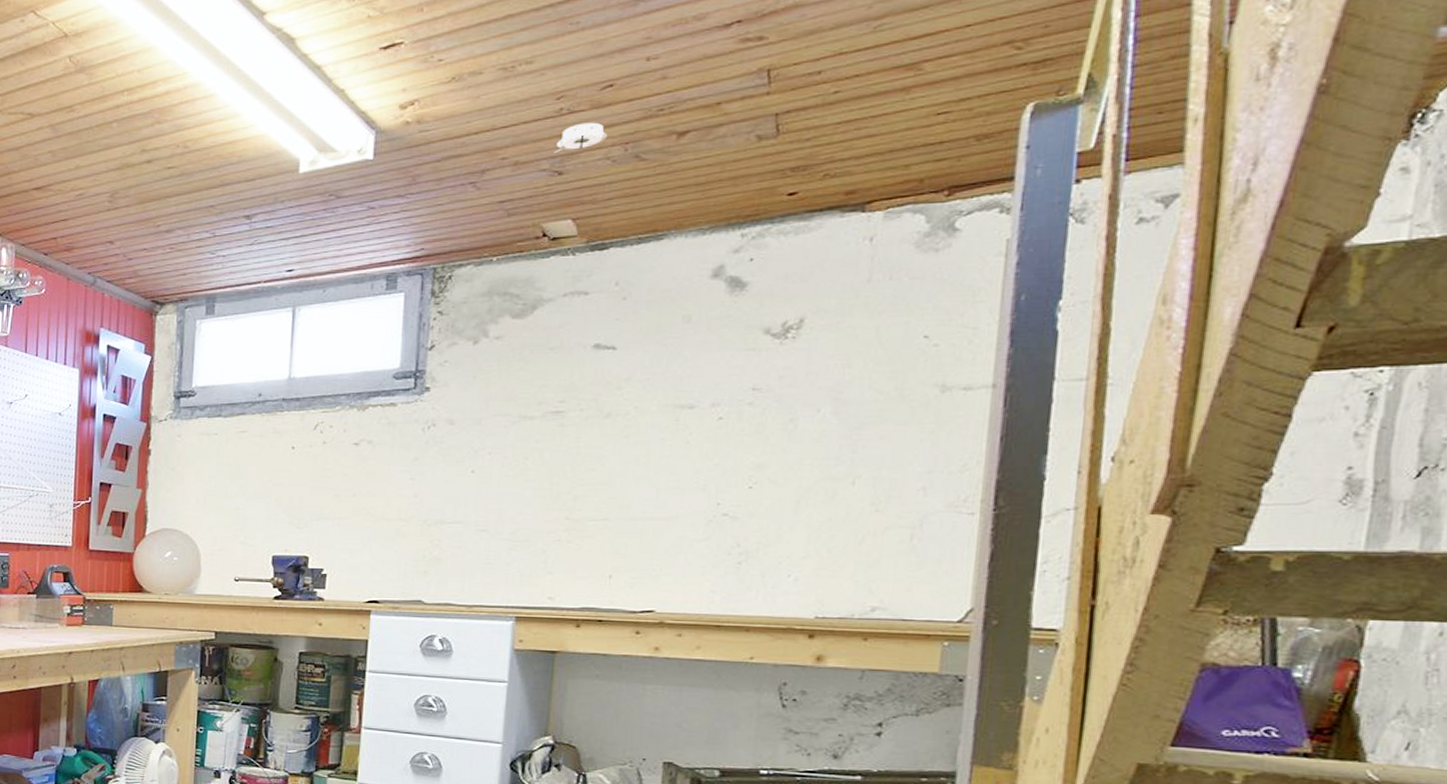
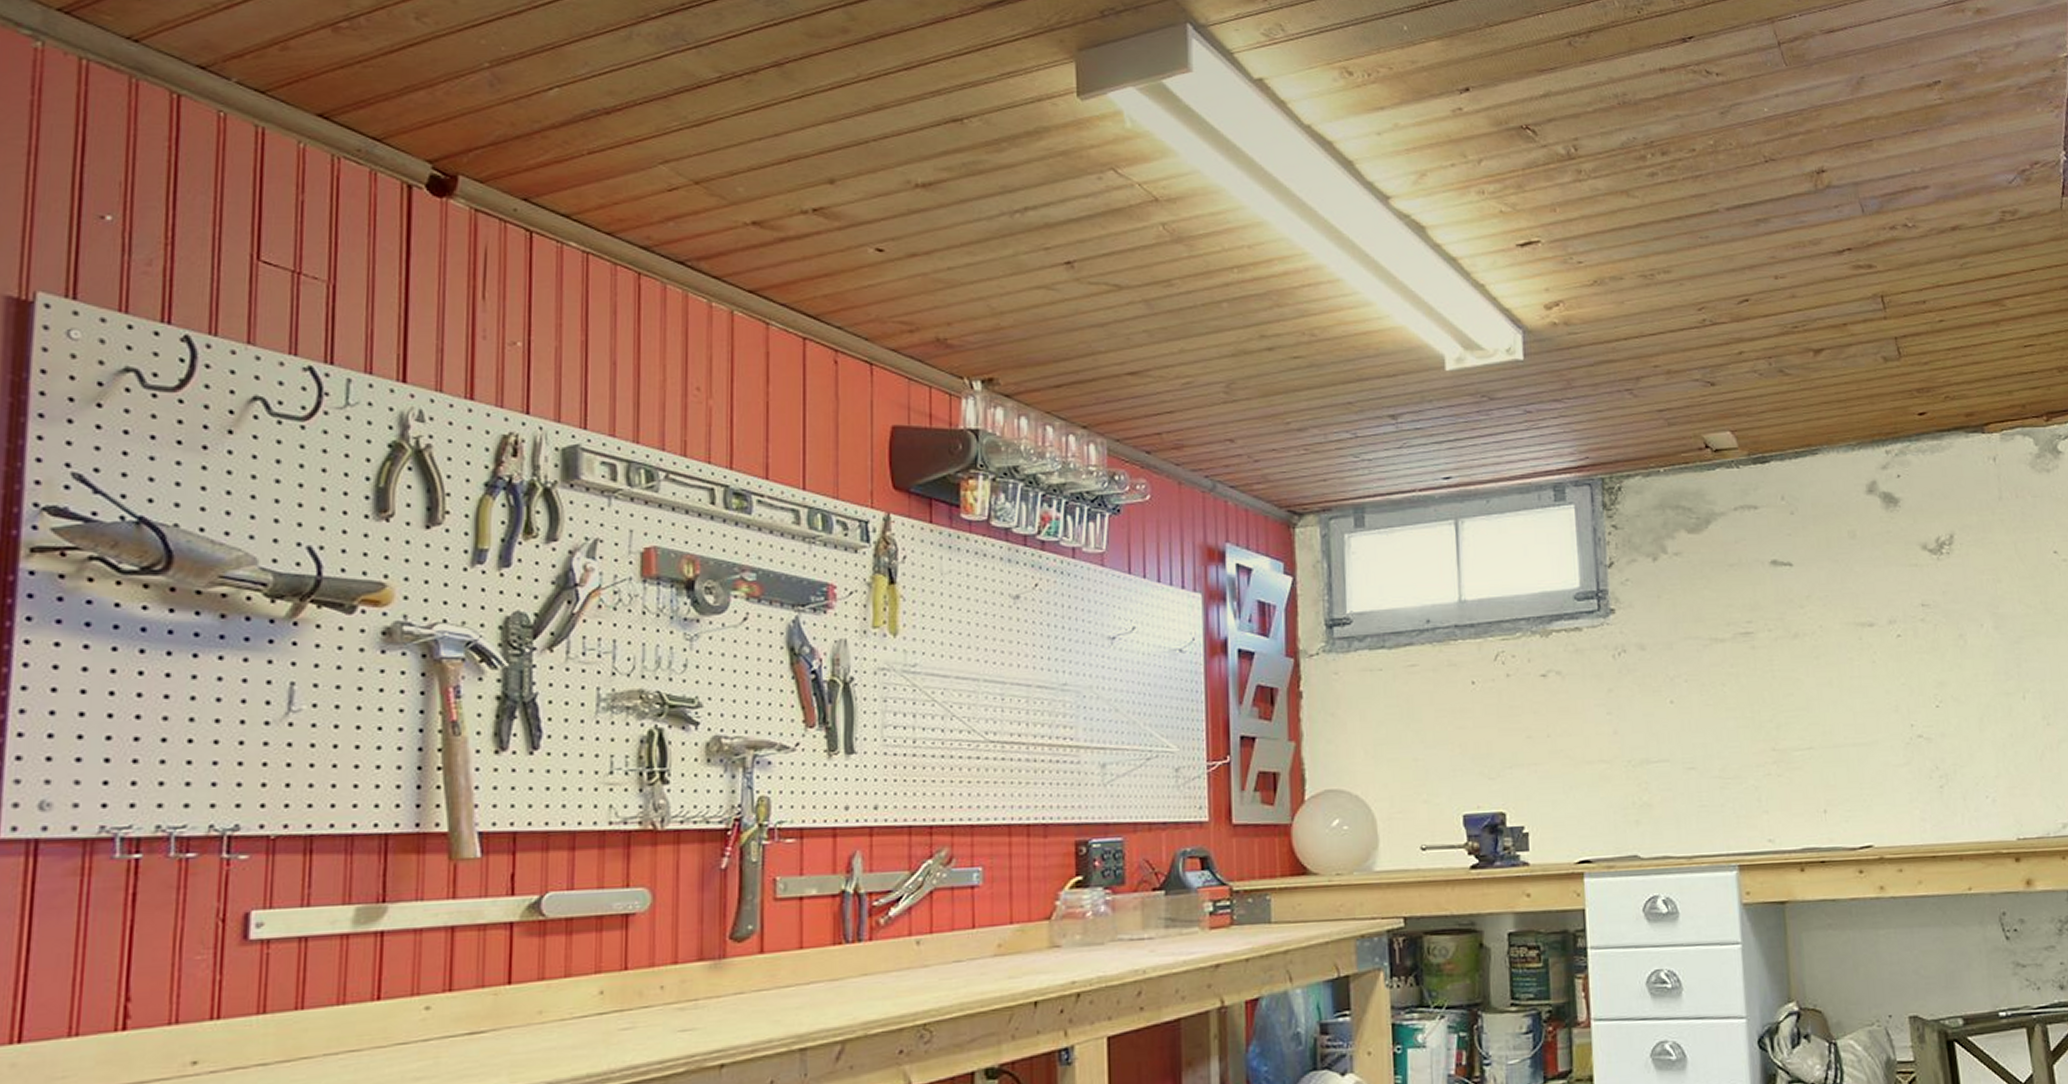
smoke detector: present [555,122,608,153] -> none [1704,335,1751,363]

